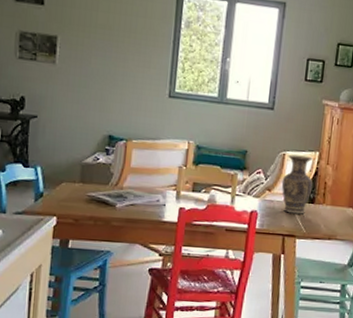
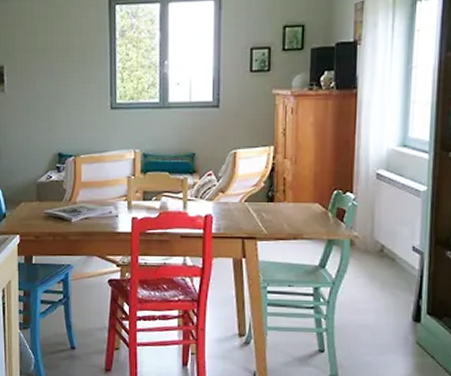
vase: present [281,154,313,214] -> none [235,152,271,214]

